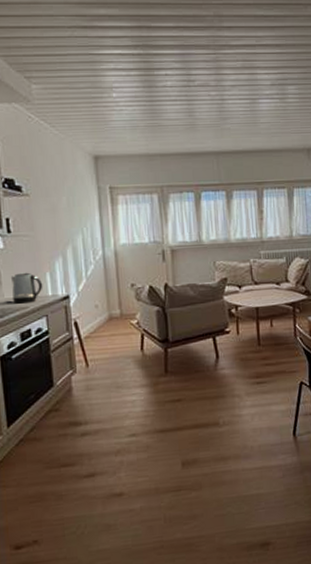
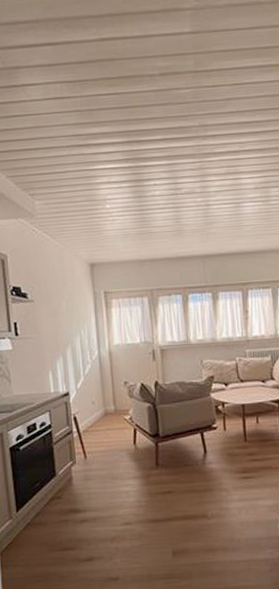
kettle: present [10,272,43,305] -> none [18,371,46,401]

